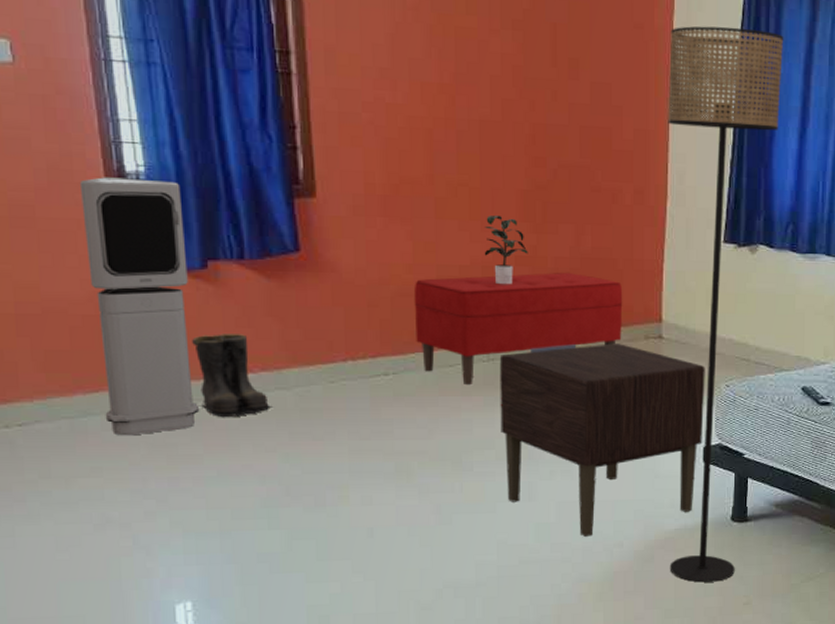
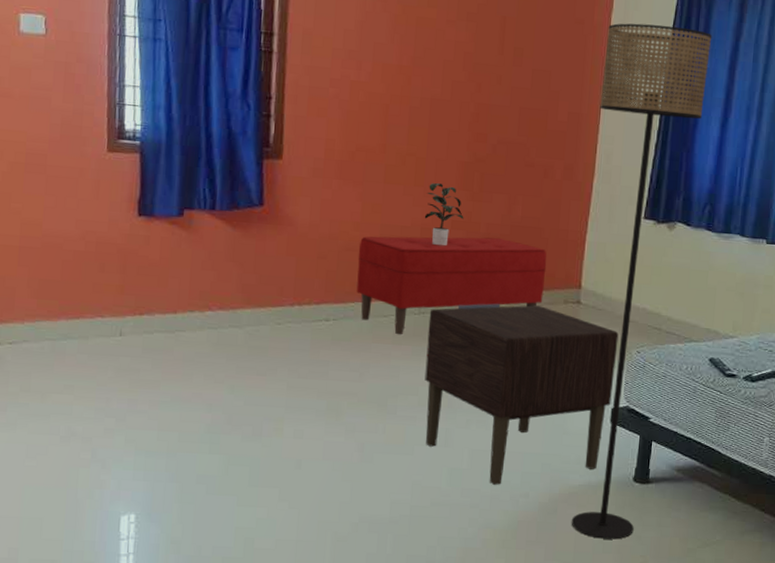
air purifier: present [79,177,200,436] -> none [82,133,169,360]
boots: present [192,334,272,418] -> none [163,274,225,350]

